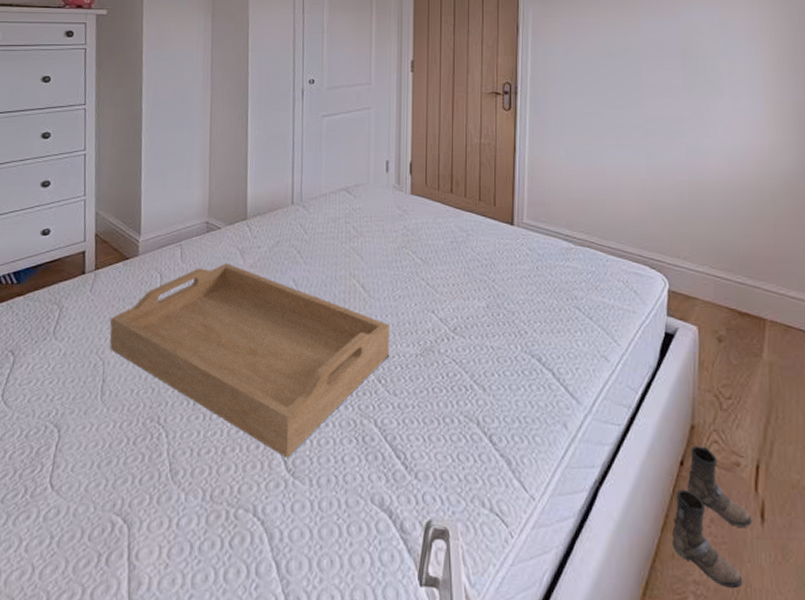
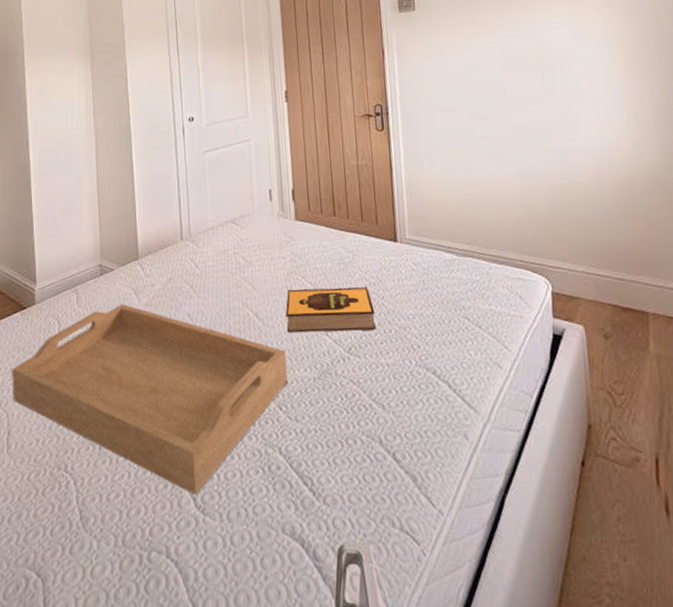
hardback book: none [392,263,485,311] -> present [285,286,377,333]
boots: present [672,445,752,589] -> none [581,444,658,587]

